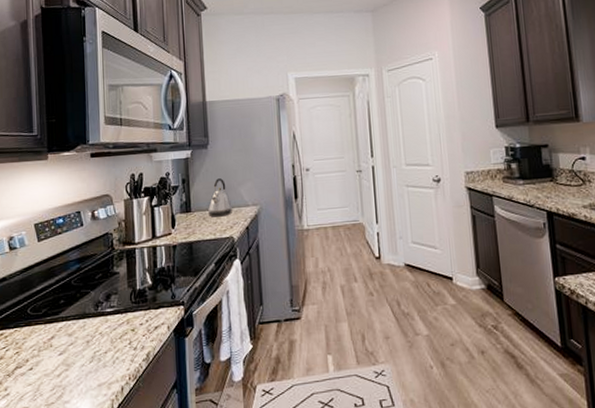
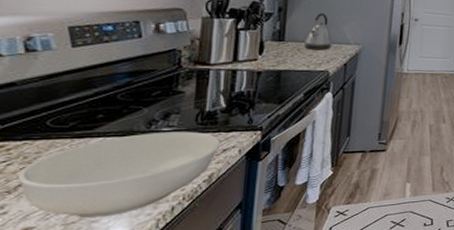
bowl: none [13,311,153,398] -> present [17,132,221,218]

